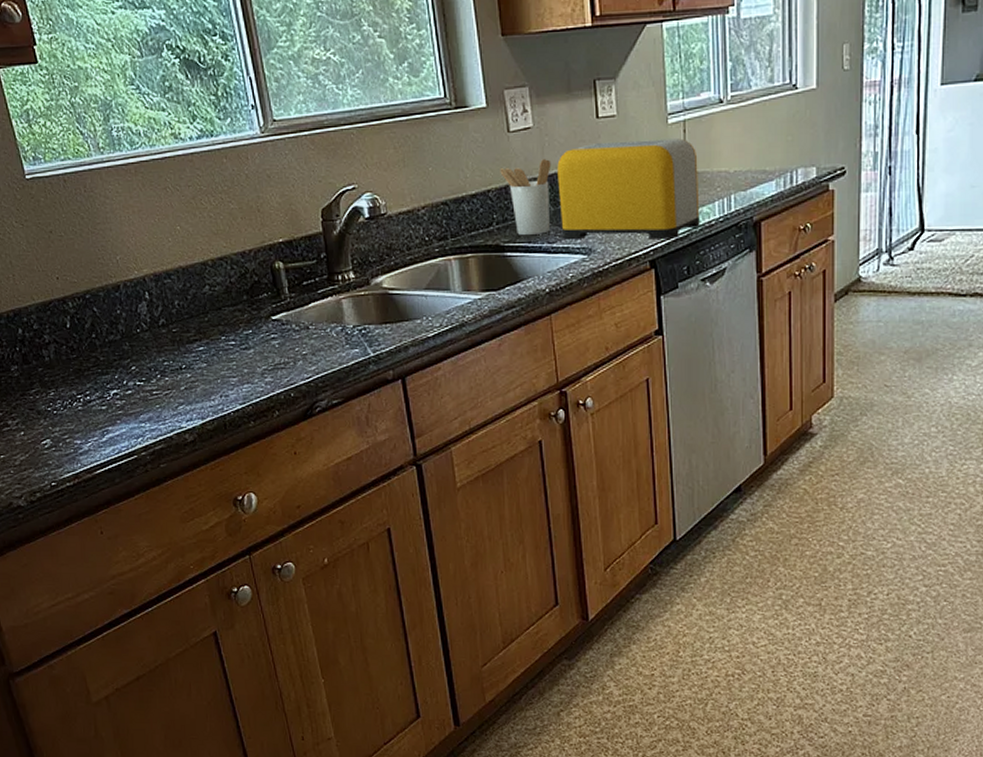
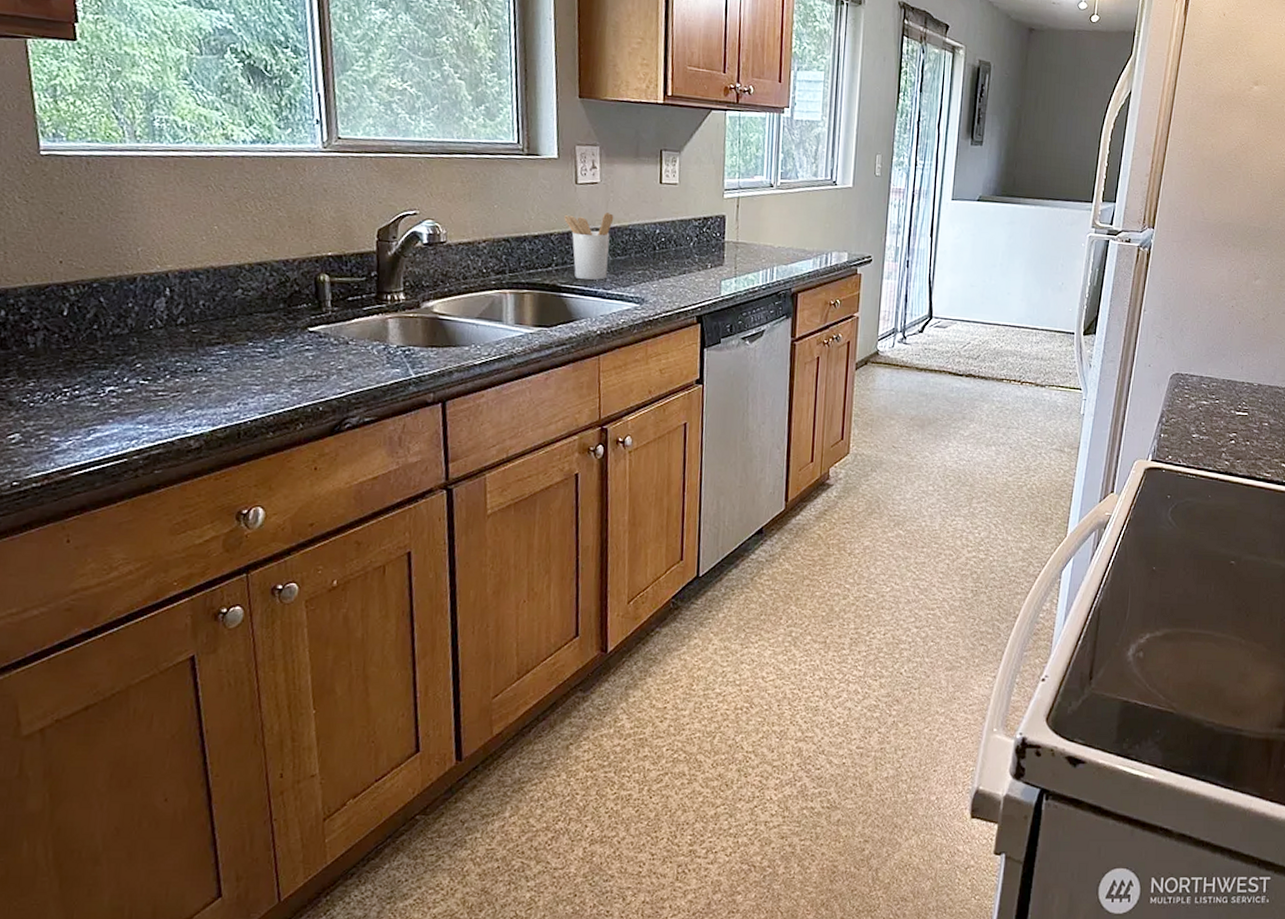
toaster: present [557,138,700,239] -> none [617,204,748,299]

